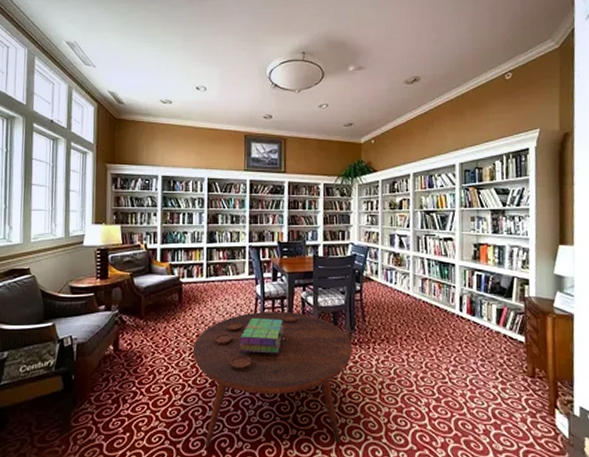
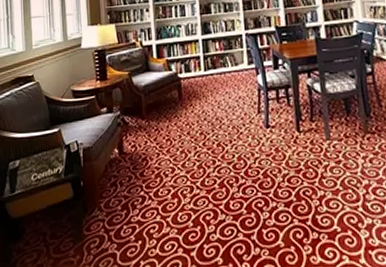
coffee table: present [192,312,353,447] -> none [197,101,372,255]
stack of books: present [239,318,284,354] -> none [245,110,293,149]

